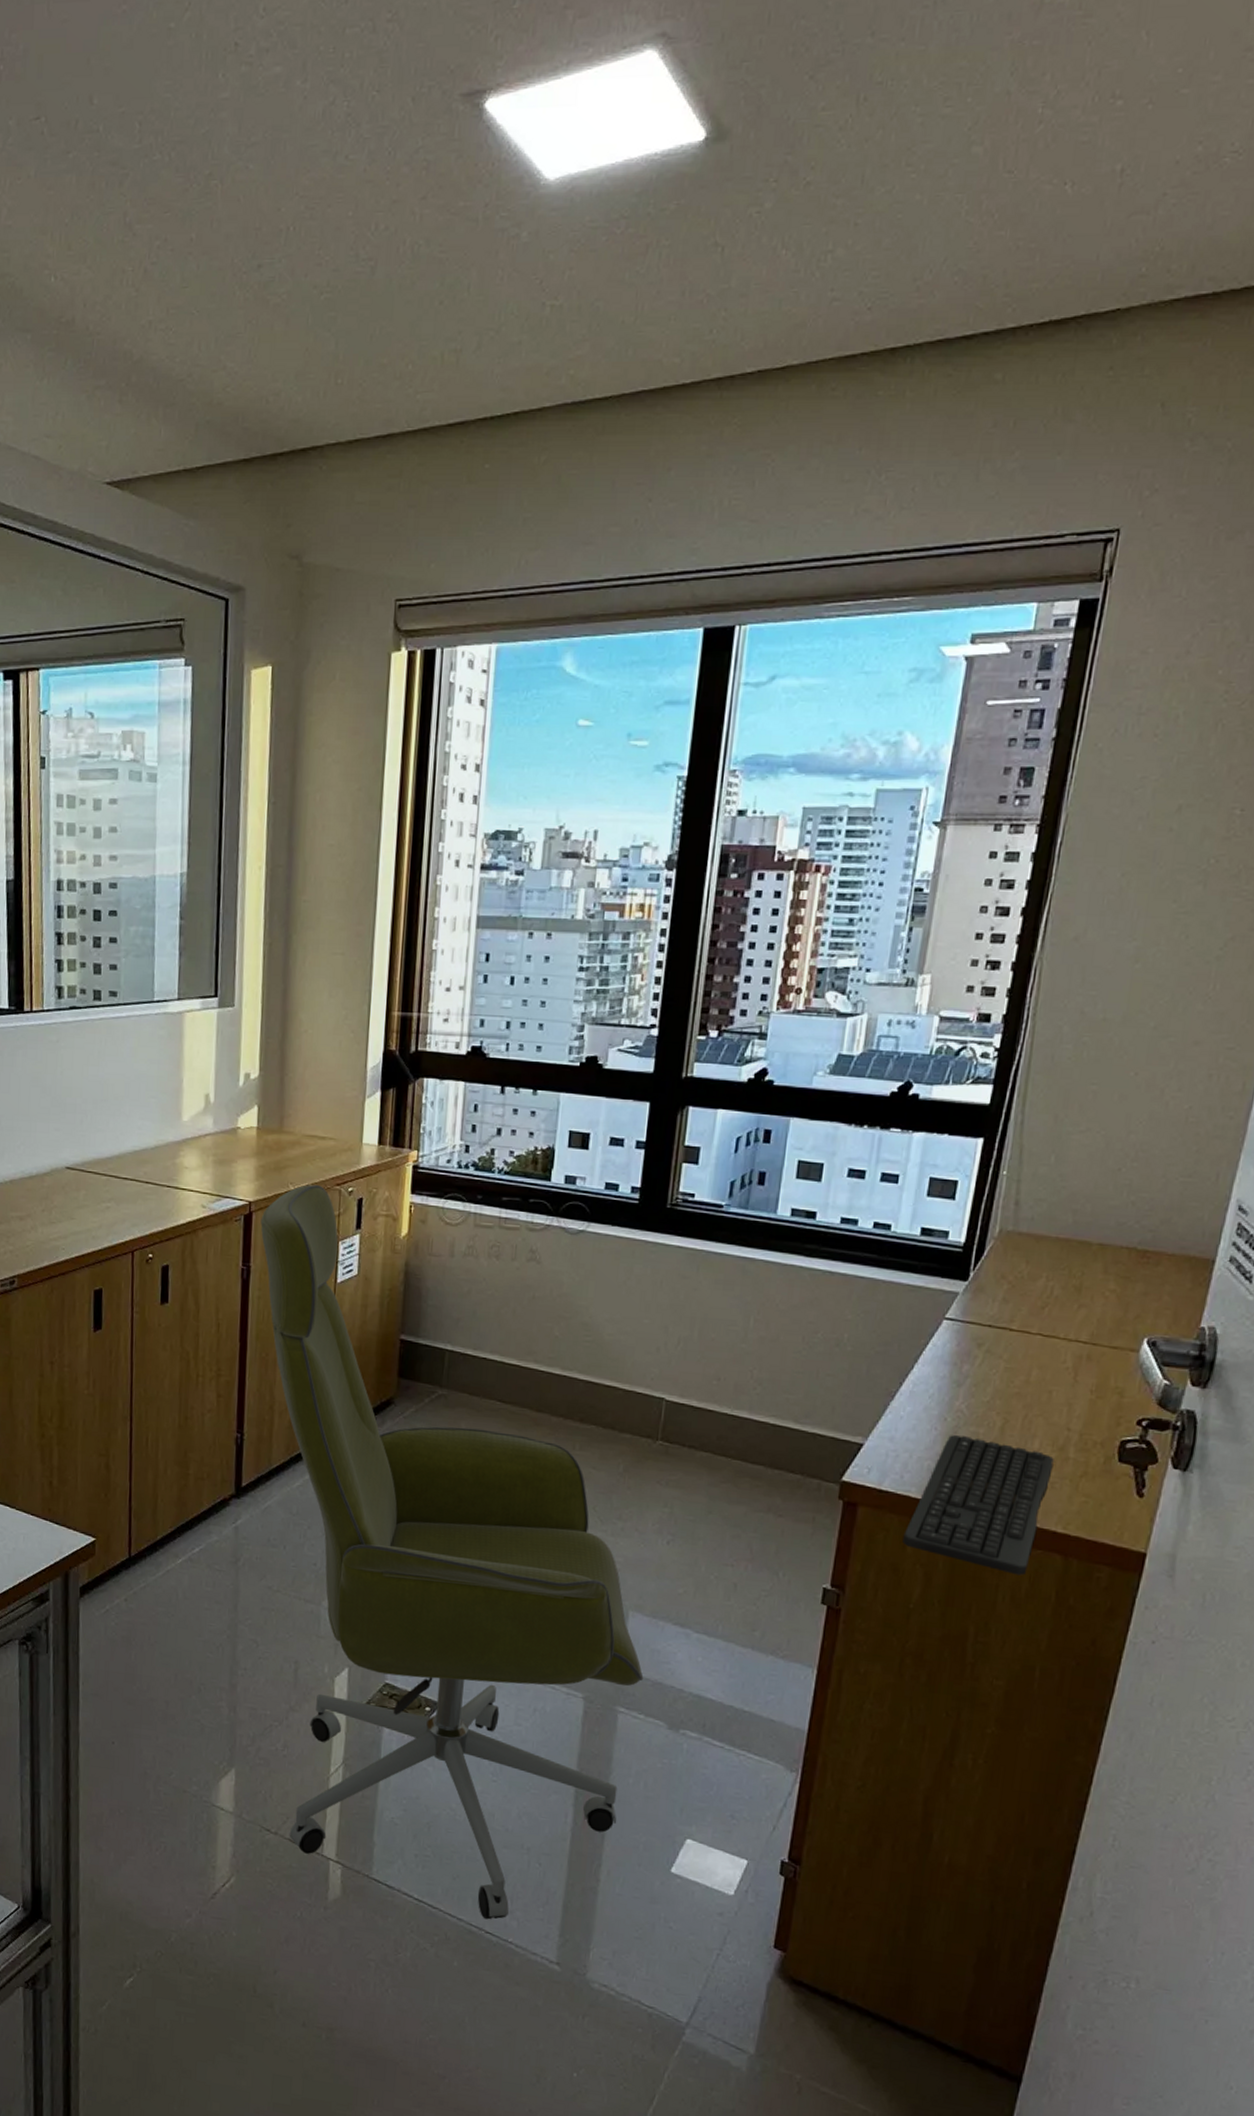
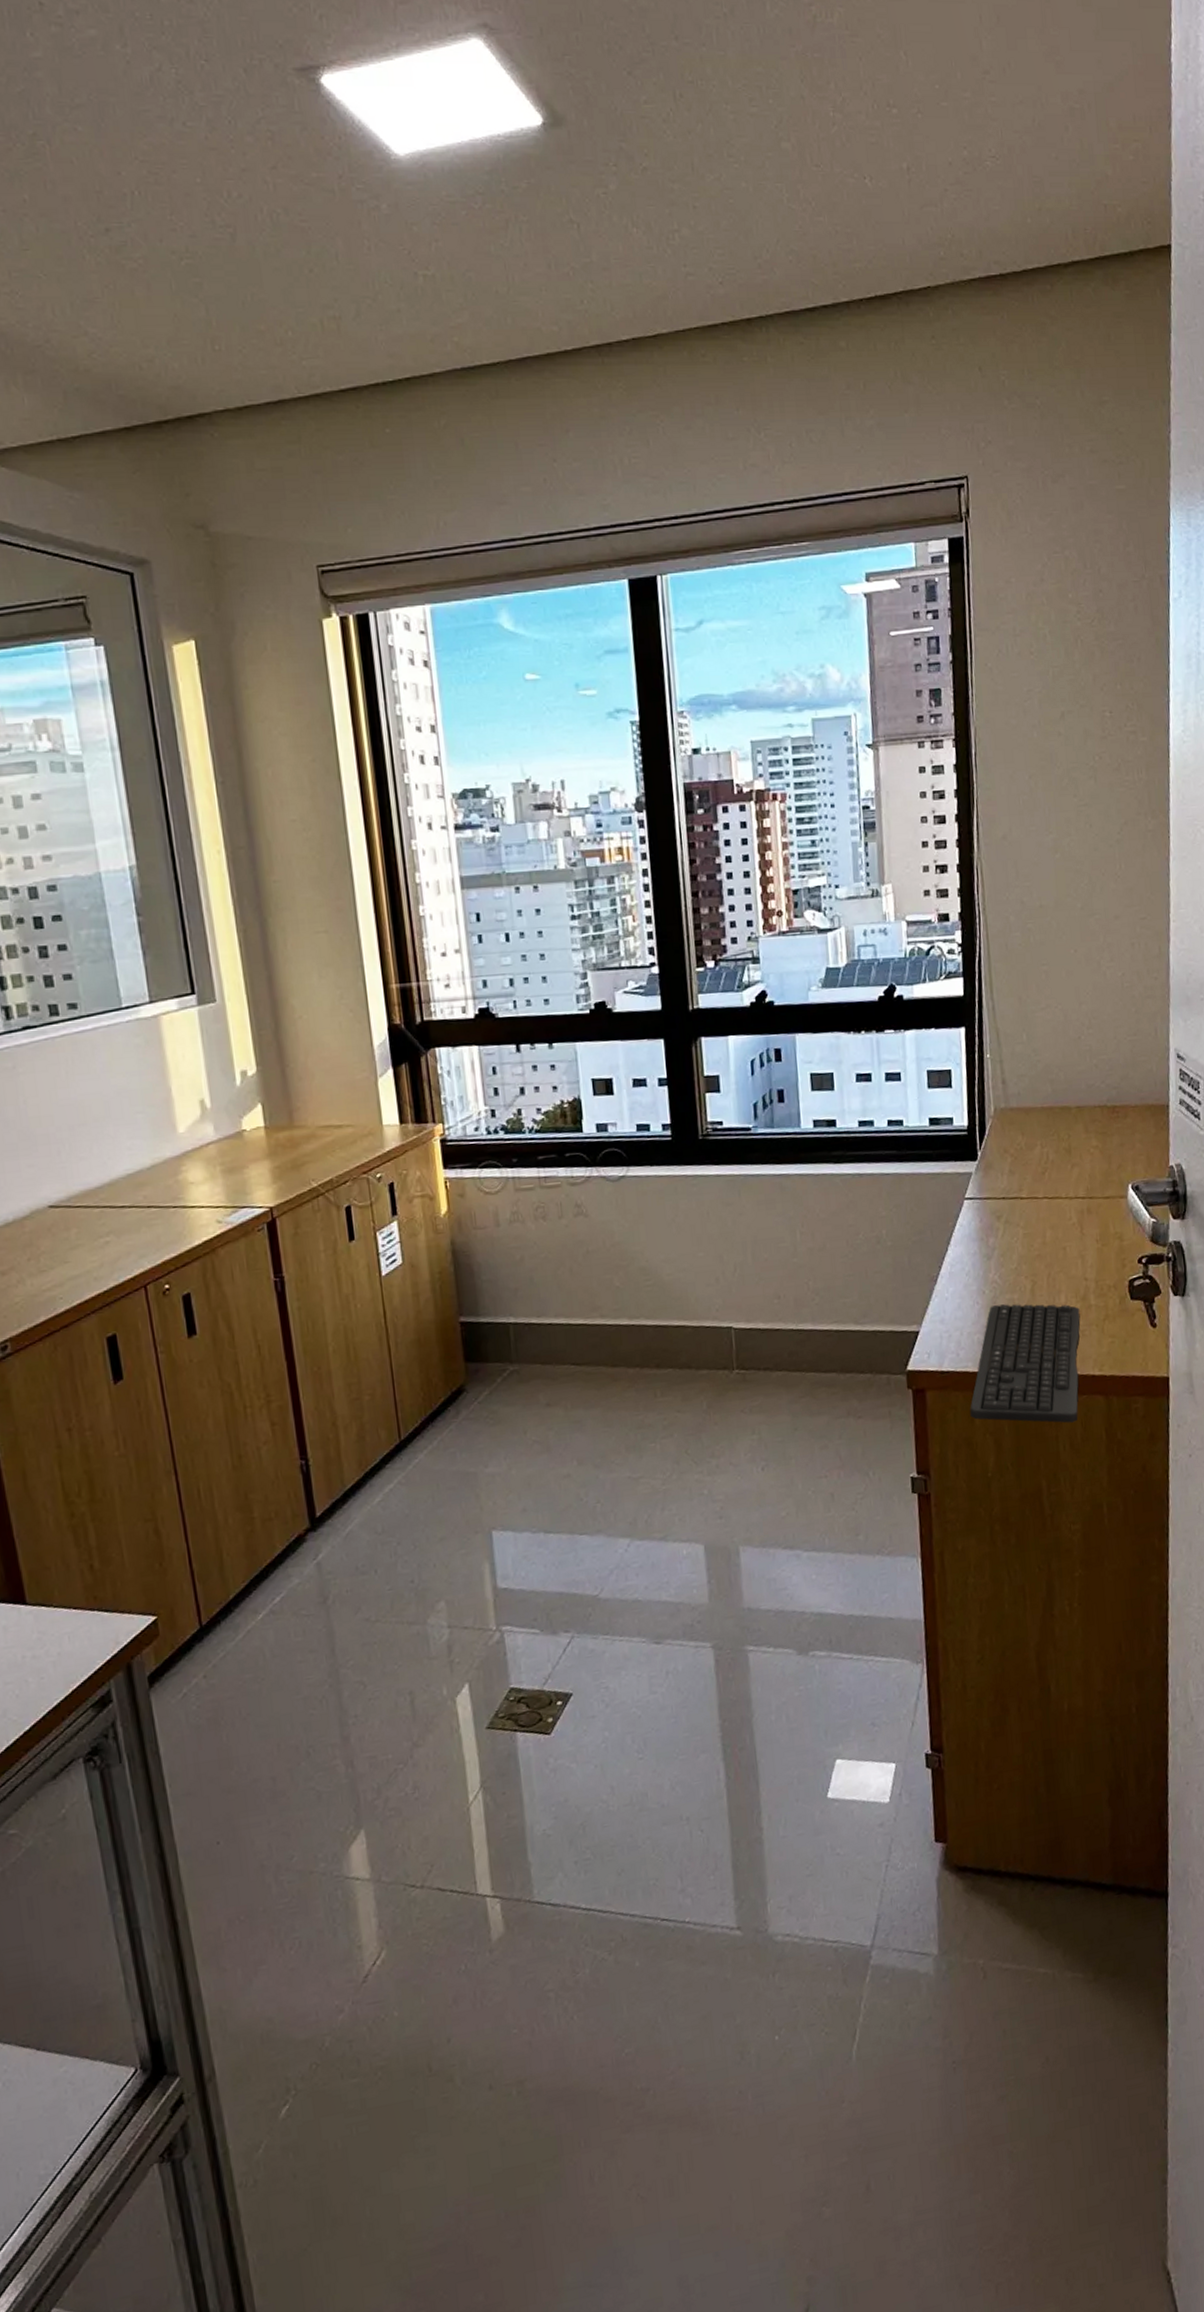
office chair: present [260,1185,644,1920] -> none [286,1177,768,1907]

